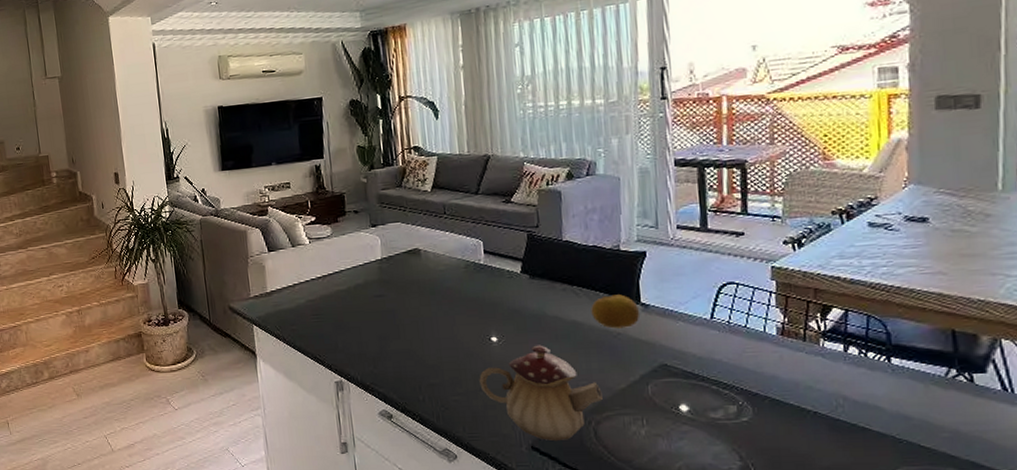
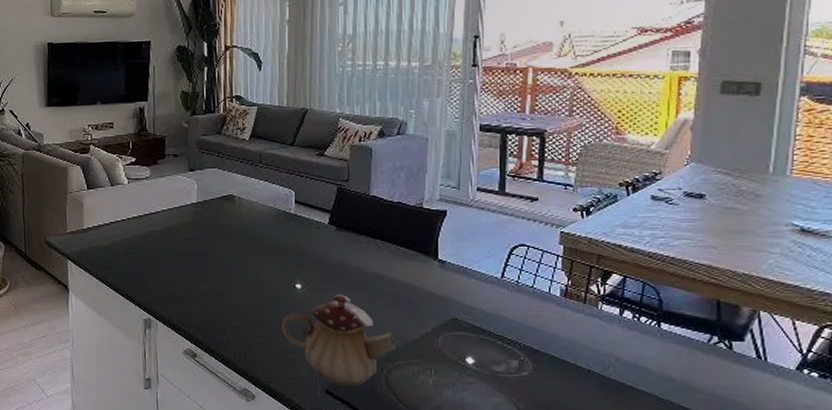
fruit: present [591,294,641,329] -> none [391,250,437,282]

